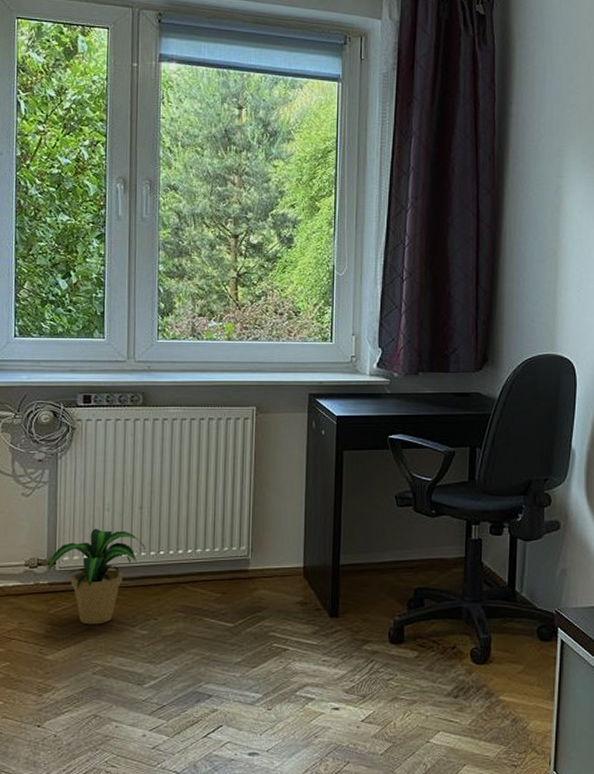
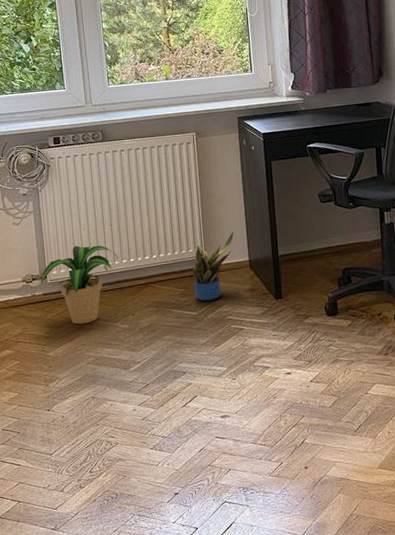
potted plant: none [232,530,289,612] -> present [191,231,234,302]

